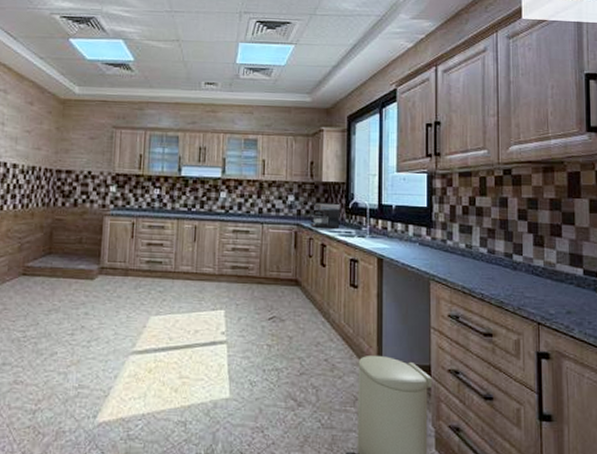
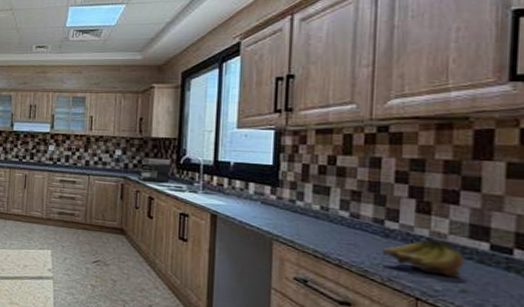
fruit: none [513,267,569,302] -> present [382,238,465,278]

